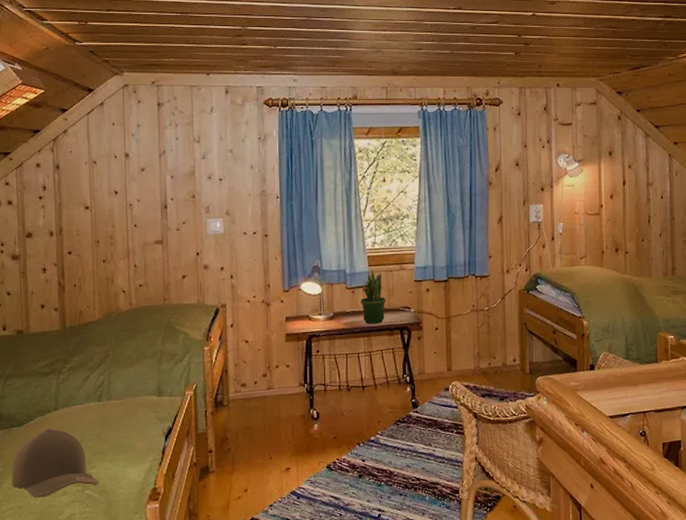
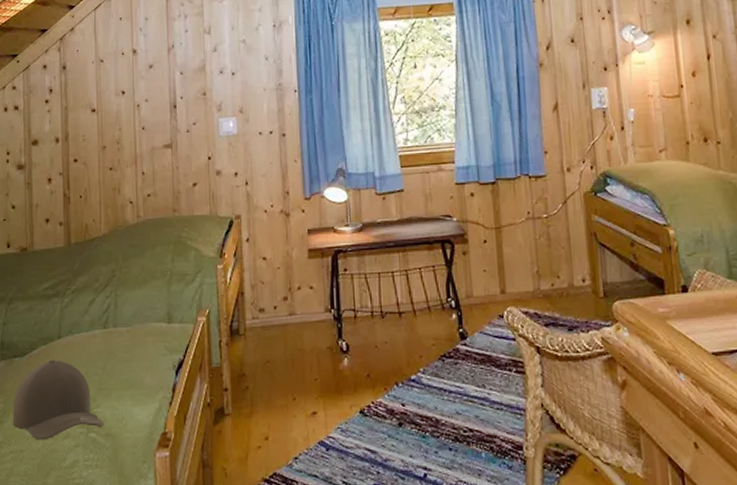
planter: present [361,270,386,324] -> none [393,172,423,237]

